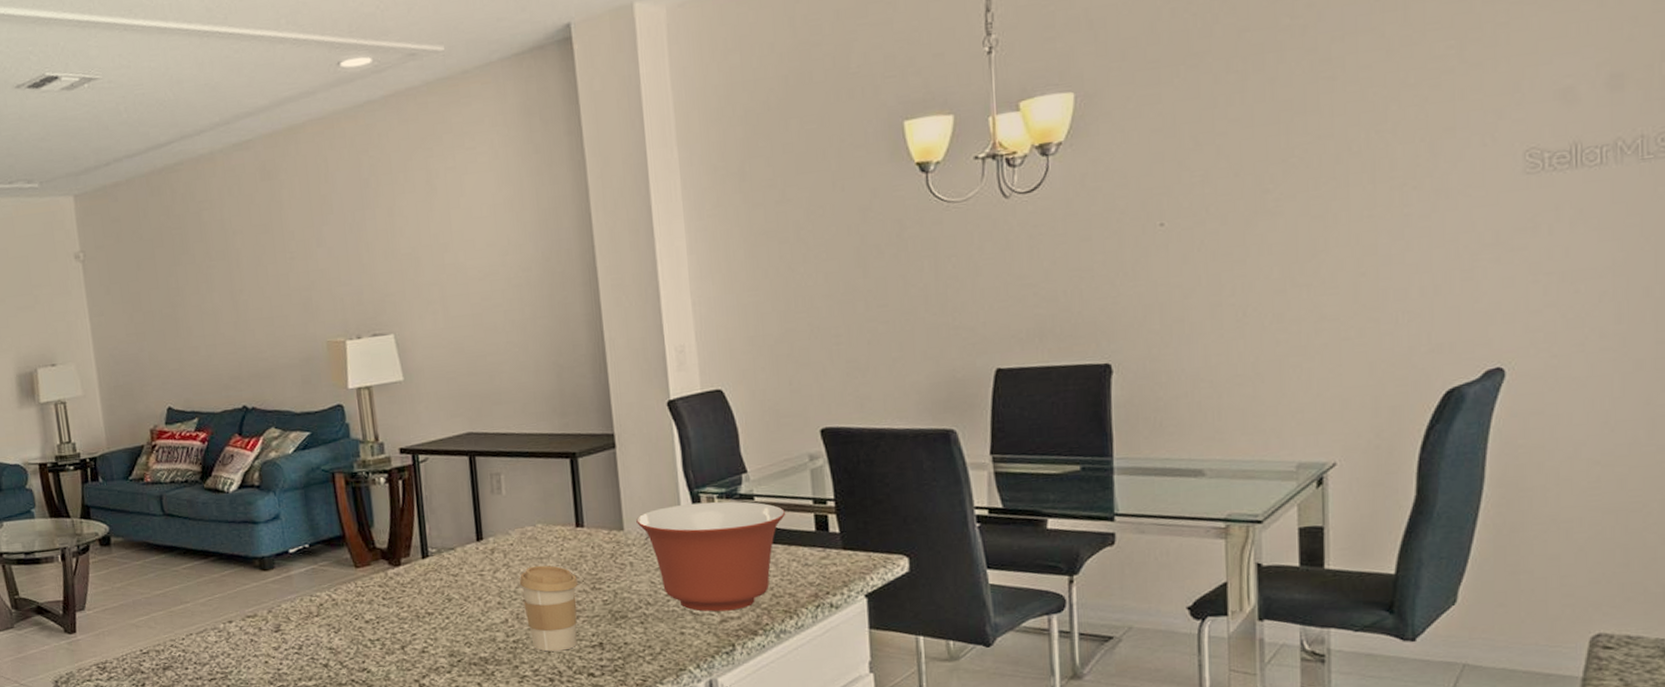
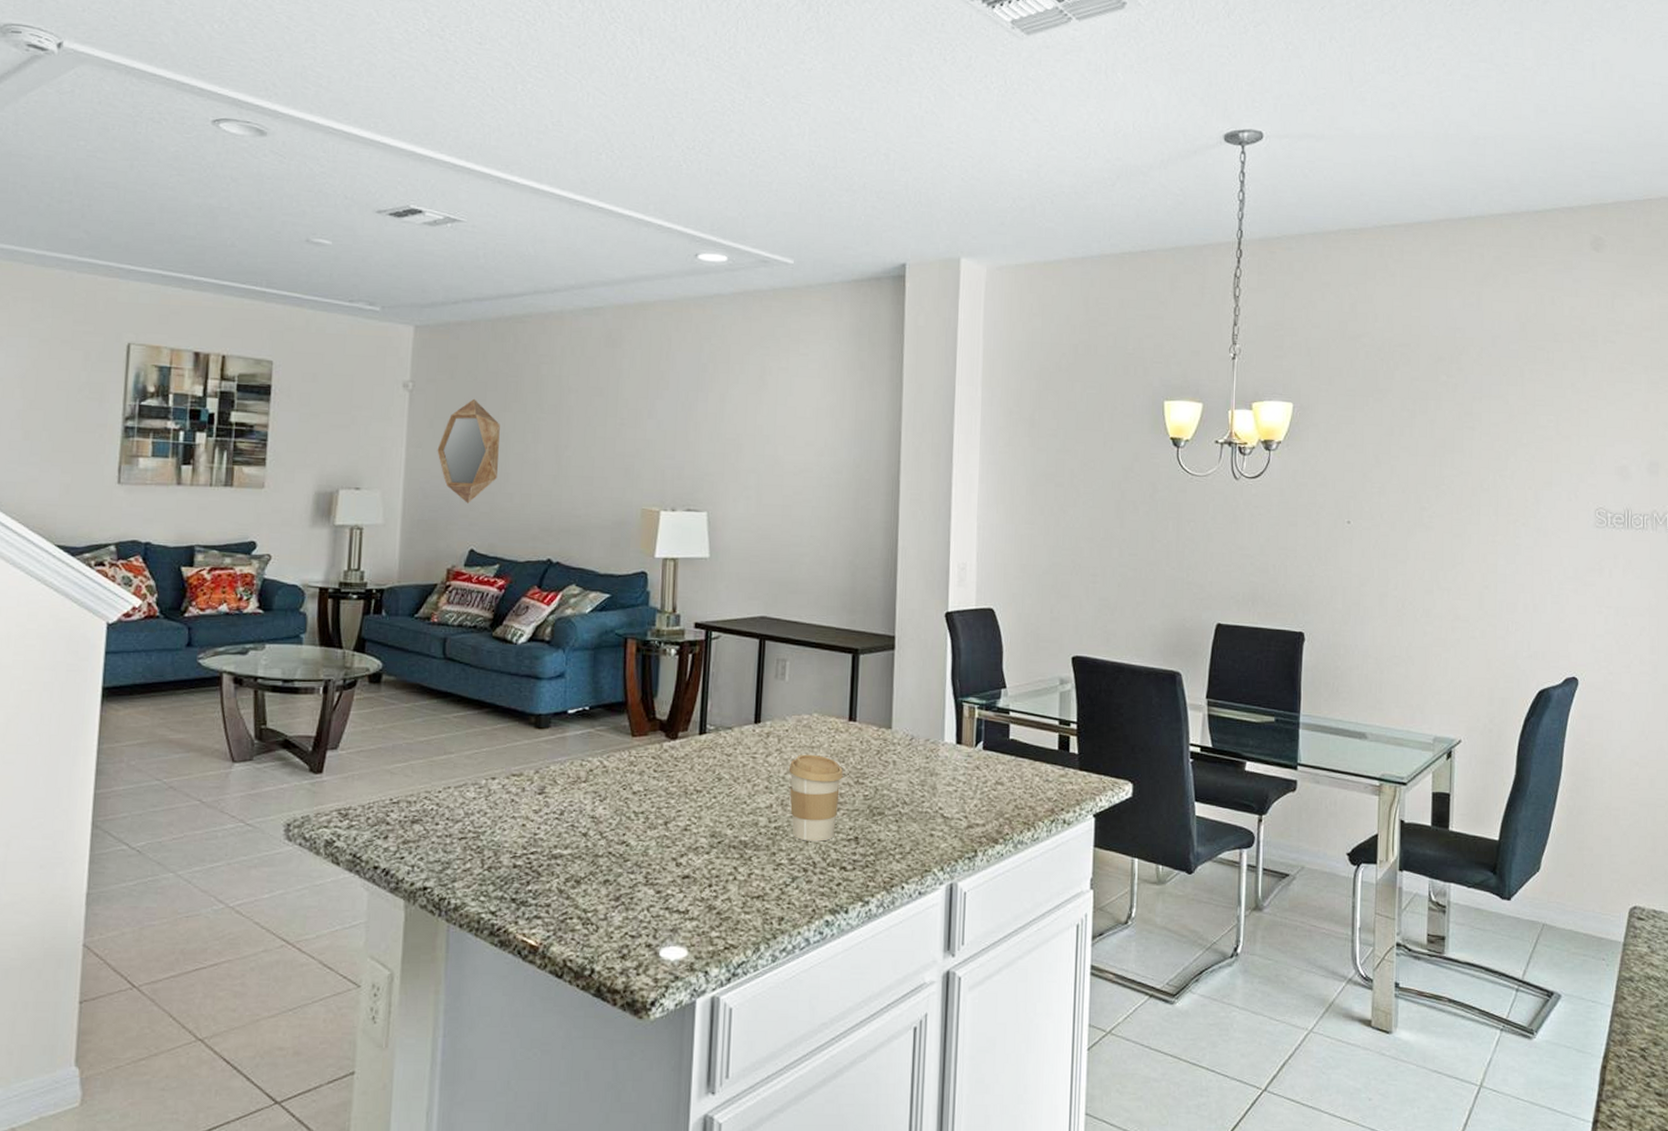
home mirror: none [118,258,180,363] -> present [437,398,500,504]
mixing bowl: present [636,501,786,612] -> none [904,710,1035,818]

